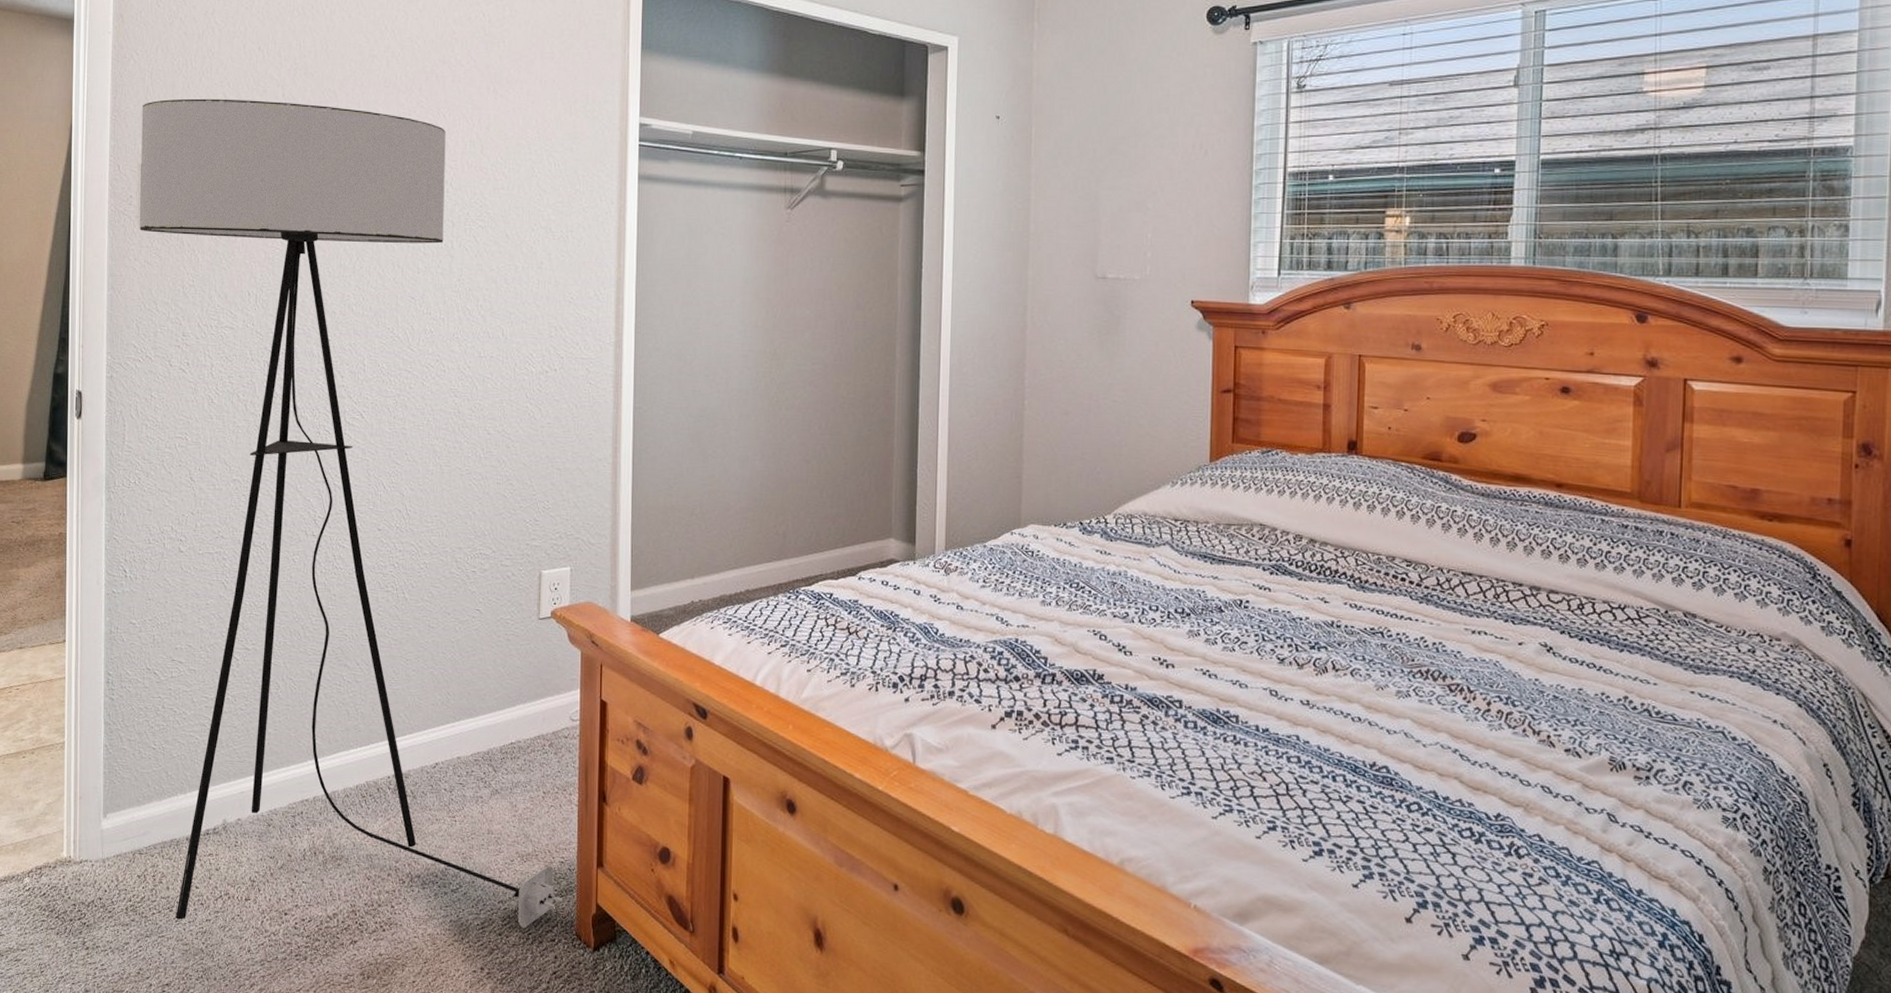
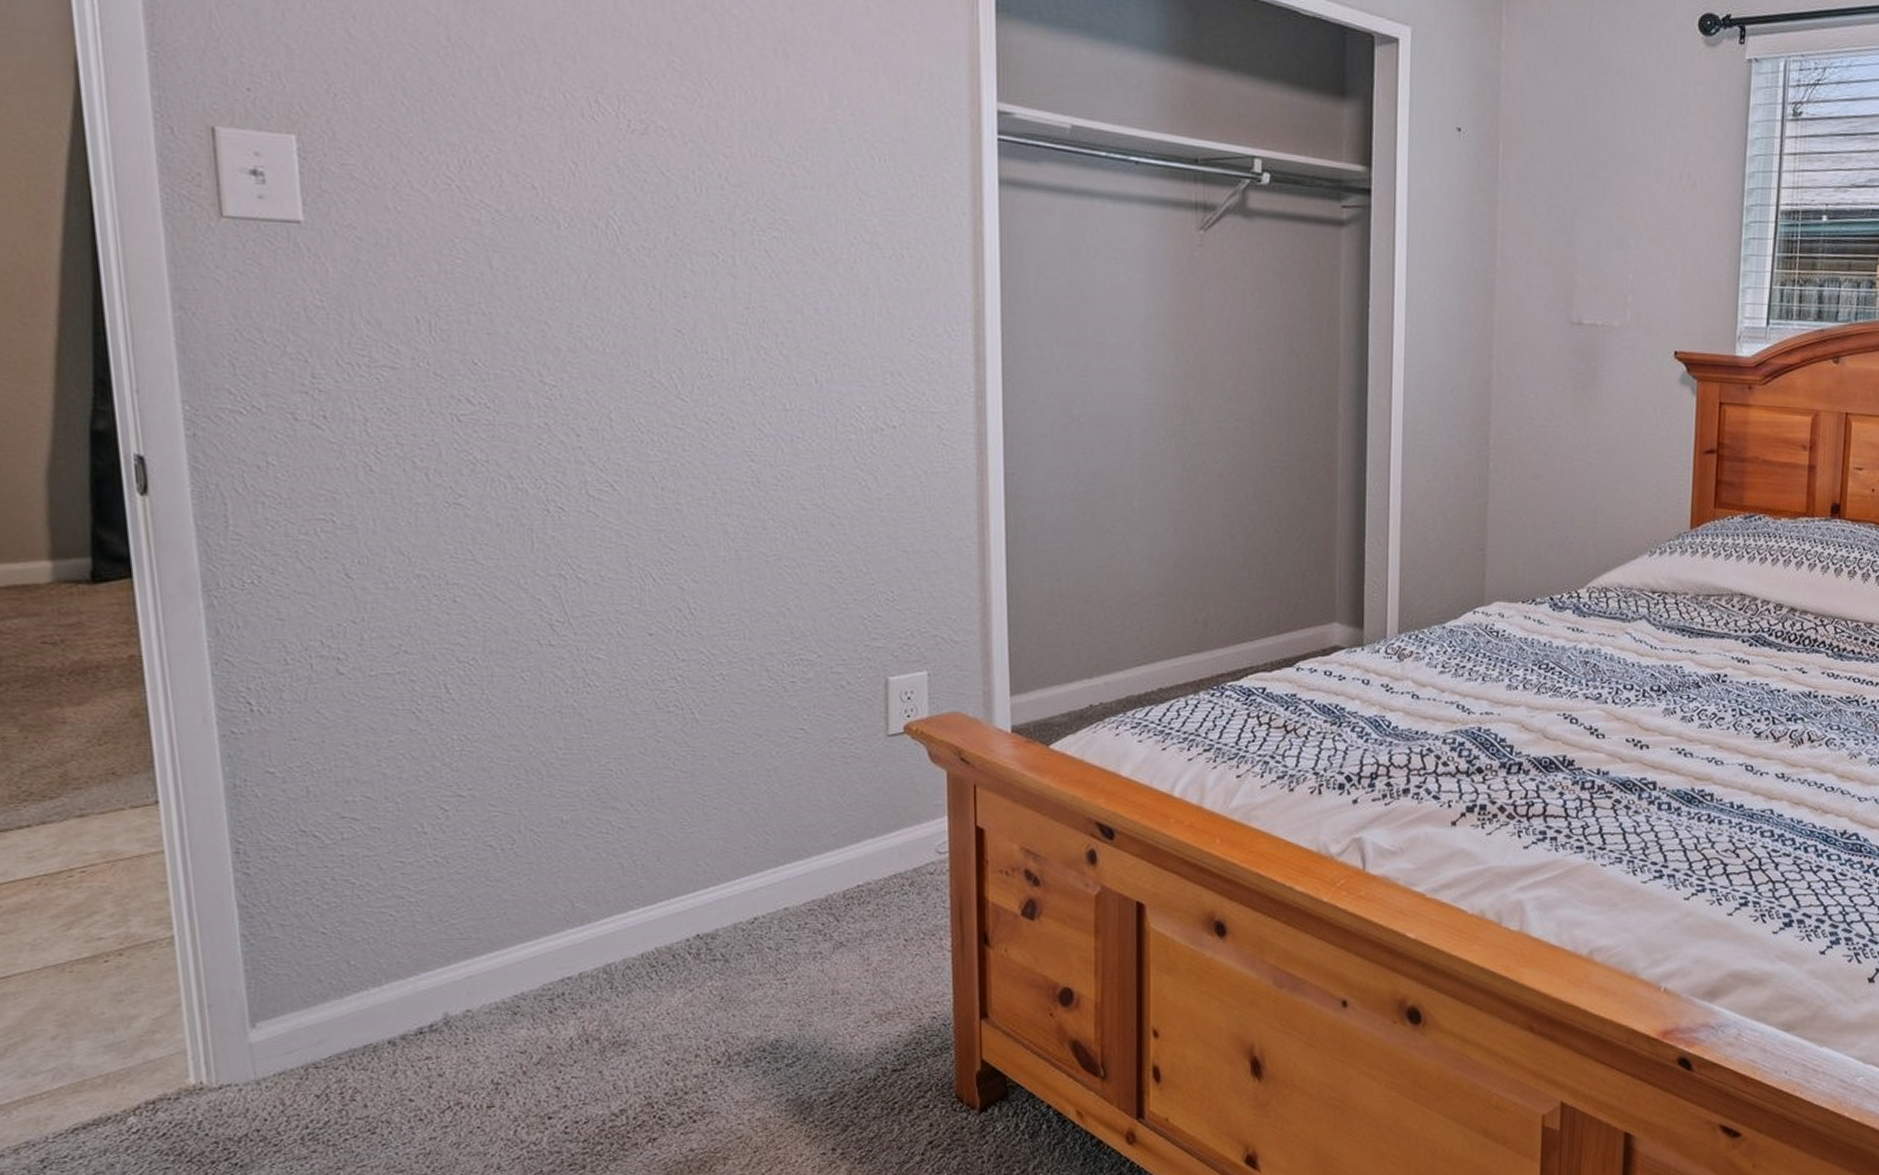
floor lamp: present [140,98,562,928] -> none [203,32,937,1143]

